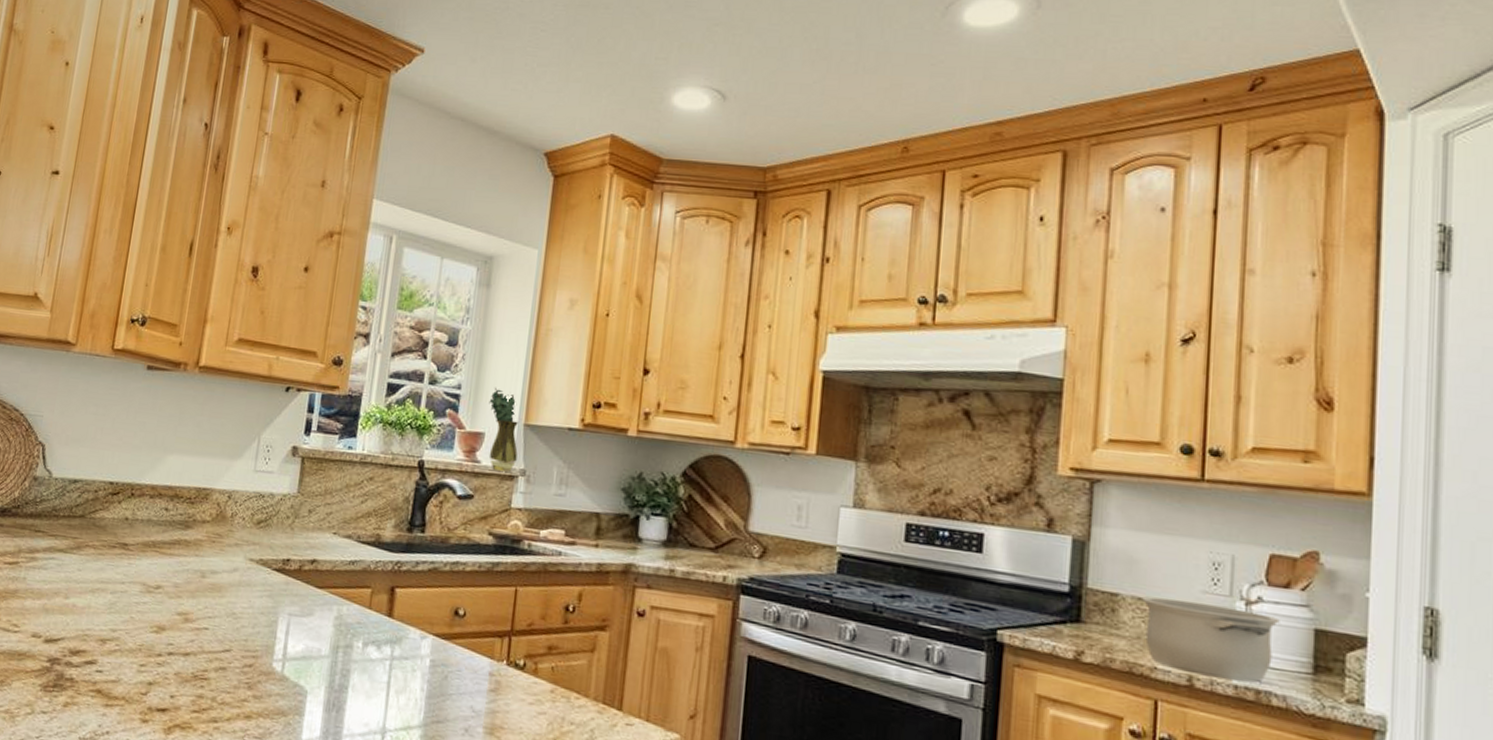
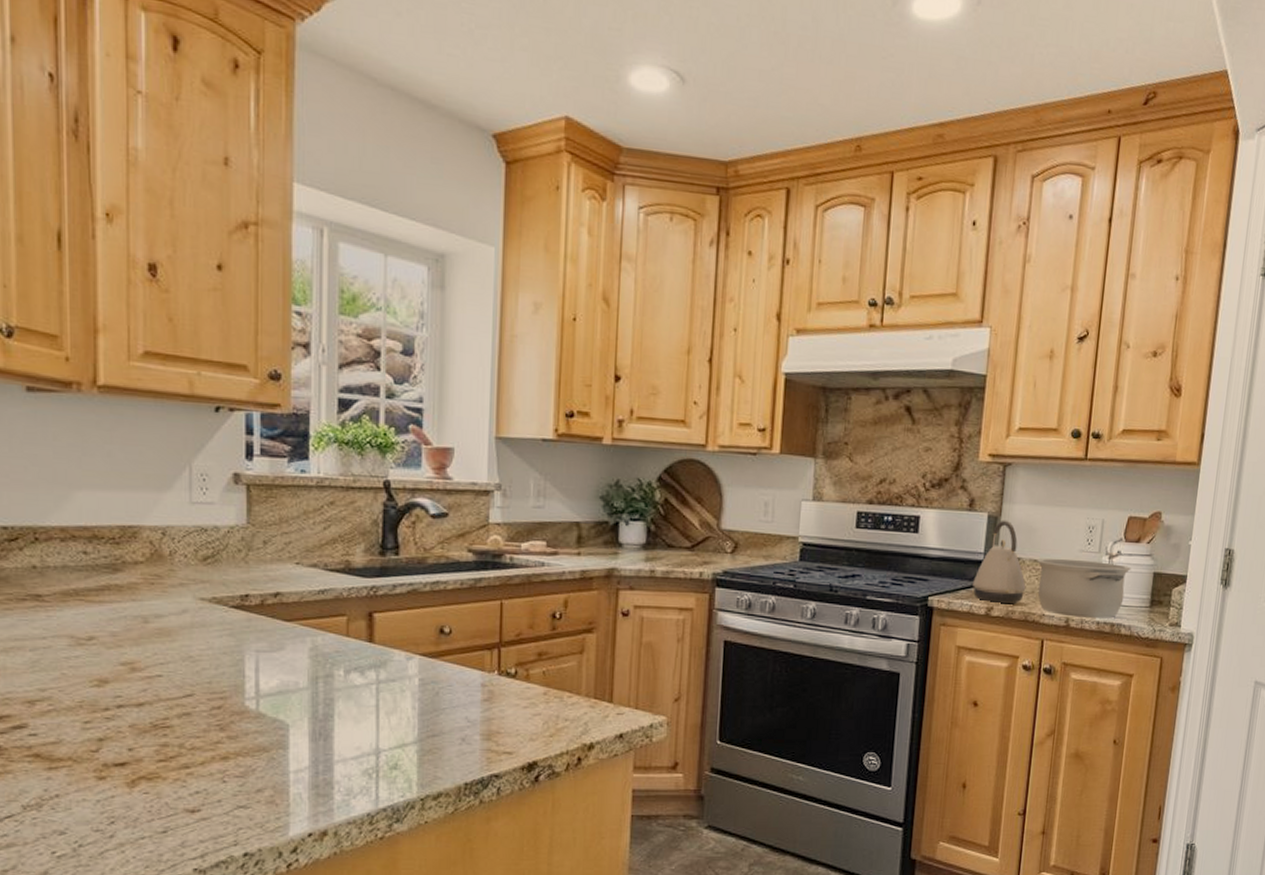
vase: present [488,387,518,472] -> none [455,399,491,487]
kettle: none [1054,545,1129,650] -> present [972,520,1026,604]

